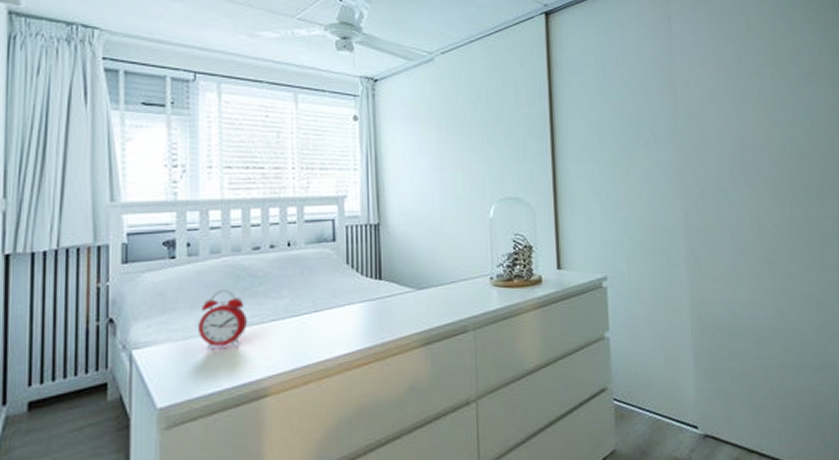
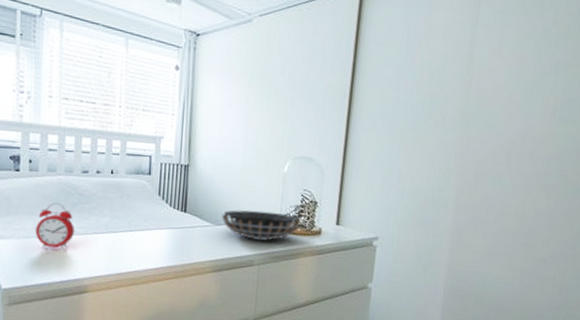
decorative bowl: none [424,264,516,302] -> present [222,210,300,241]

